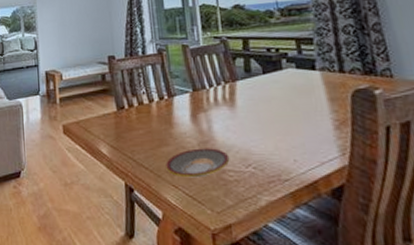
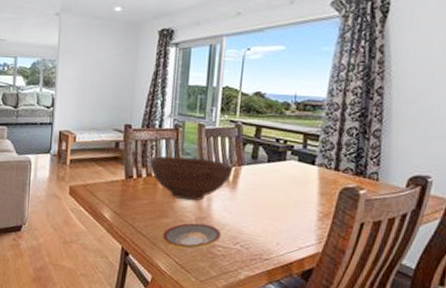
fruit bowl: none [138,79,228,125] -> present [149,156,233,201]

